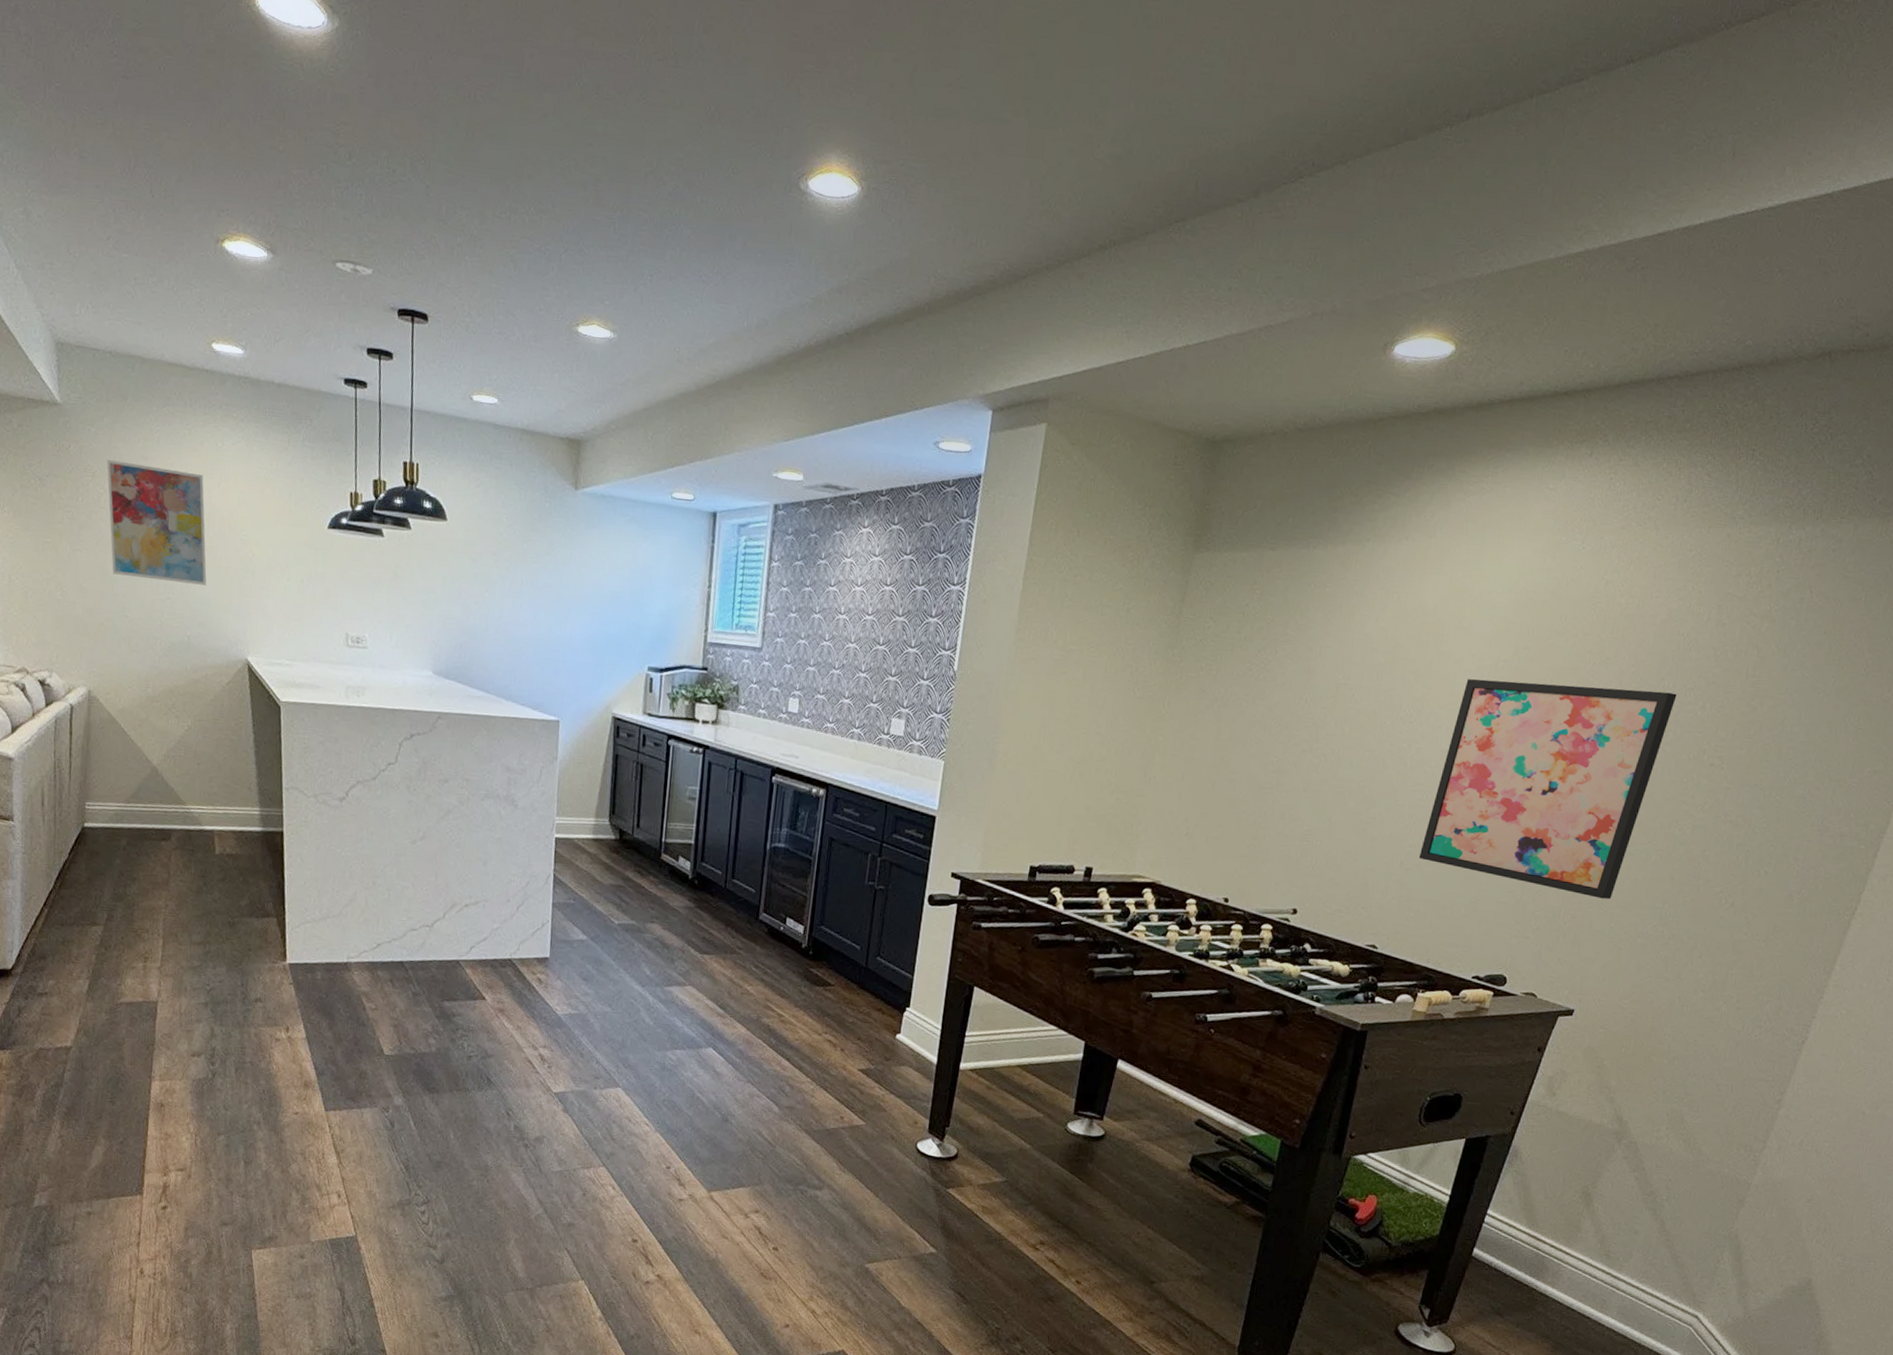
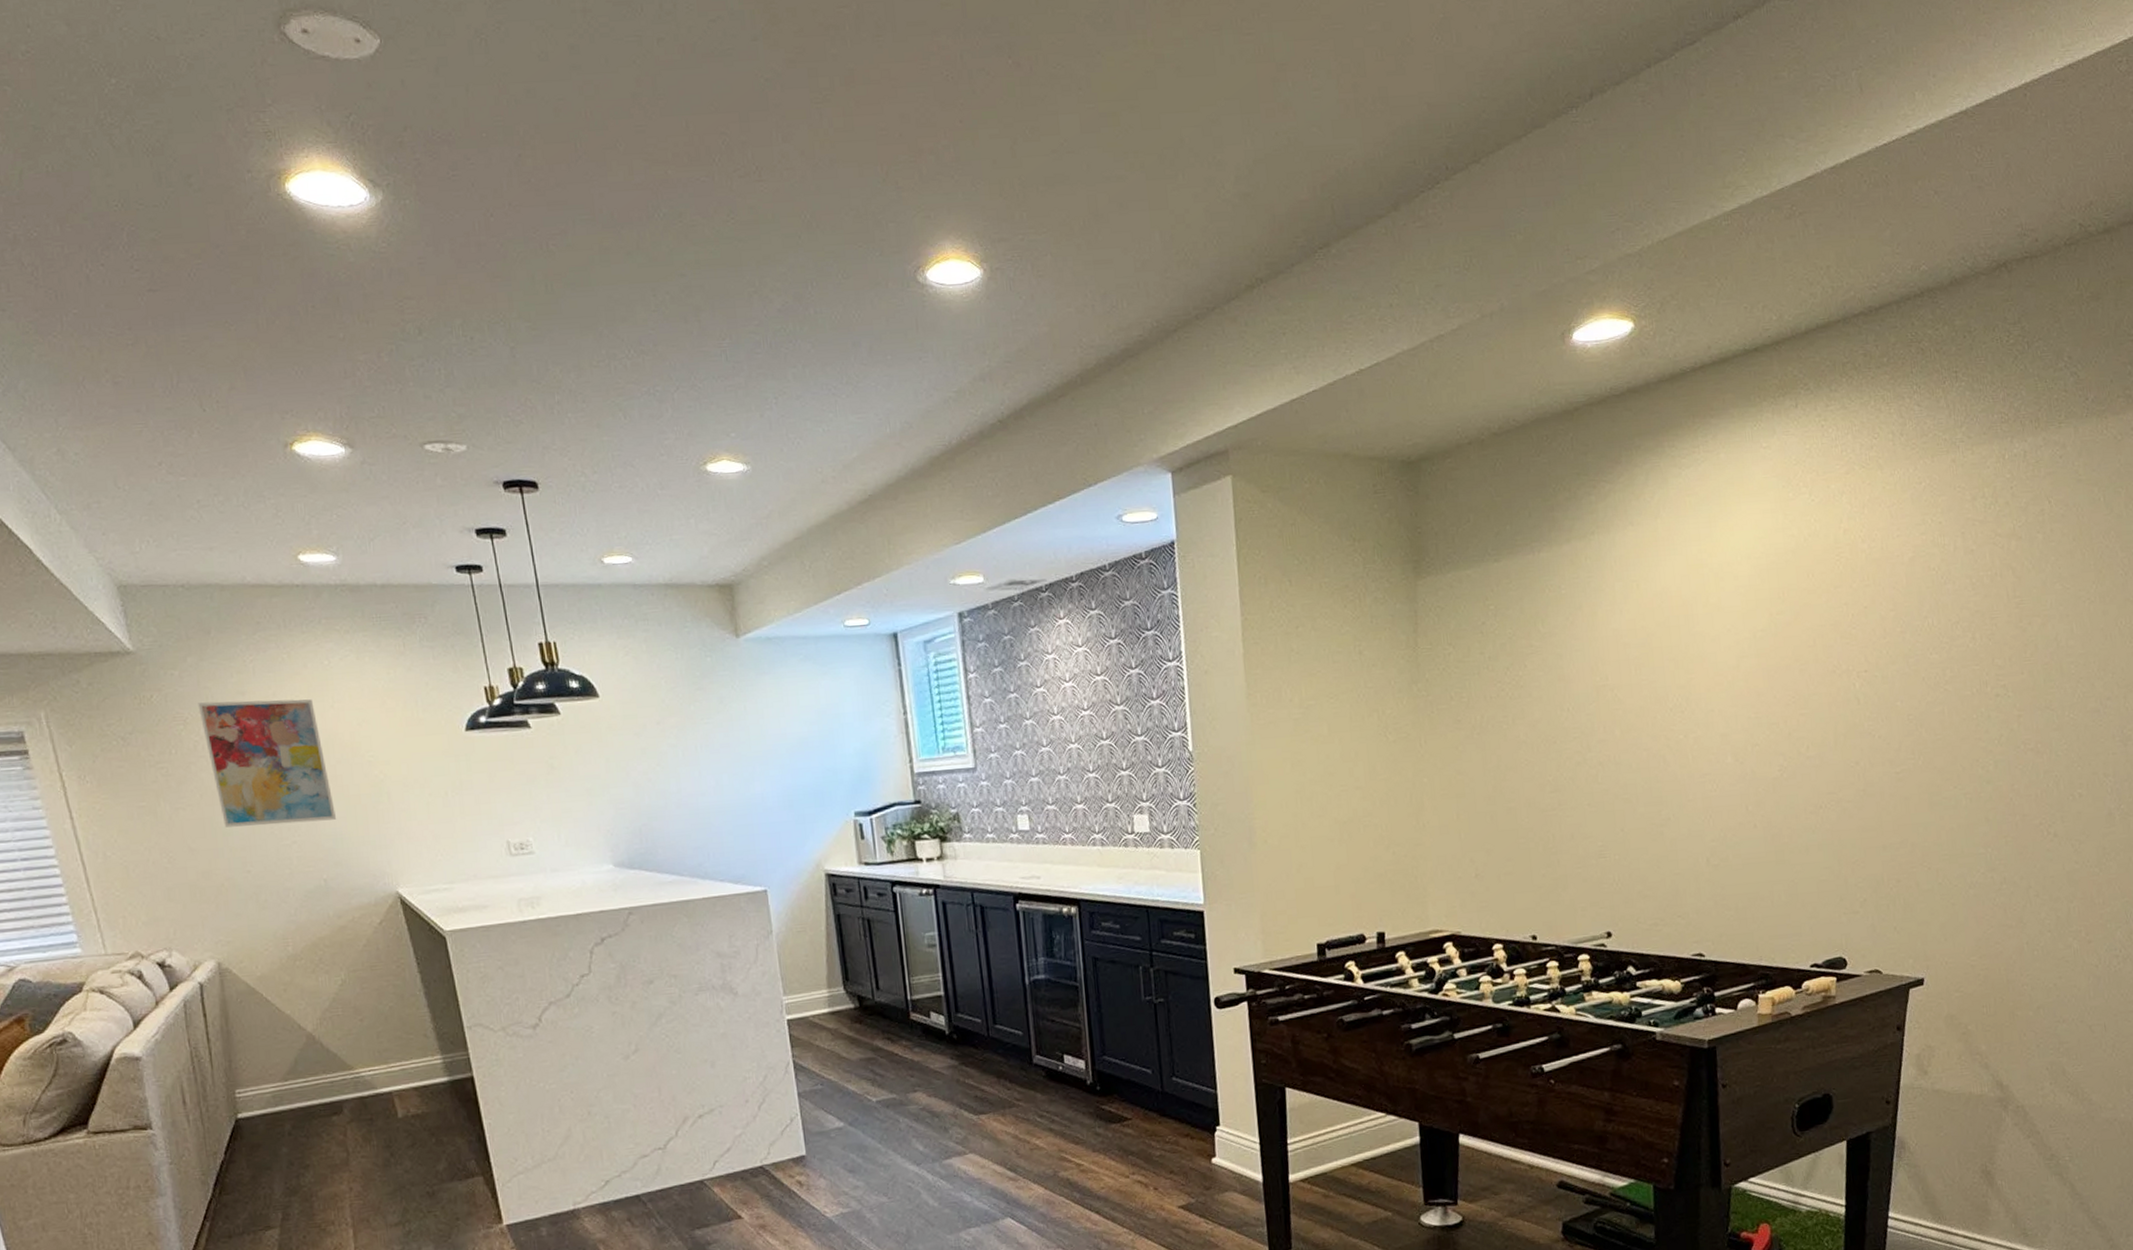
wall art: present [1418,679,1677,899] -> none [1724,629,1944,856]

